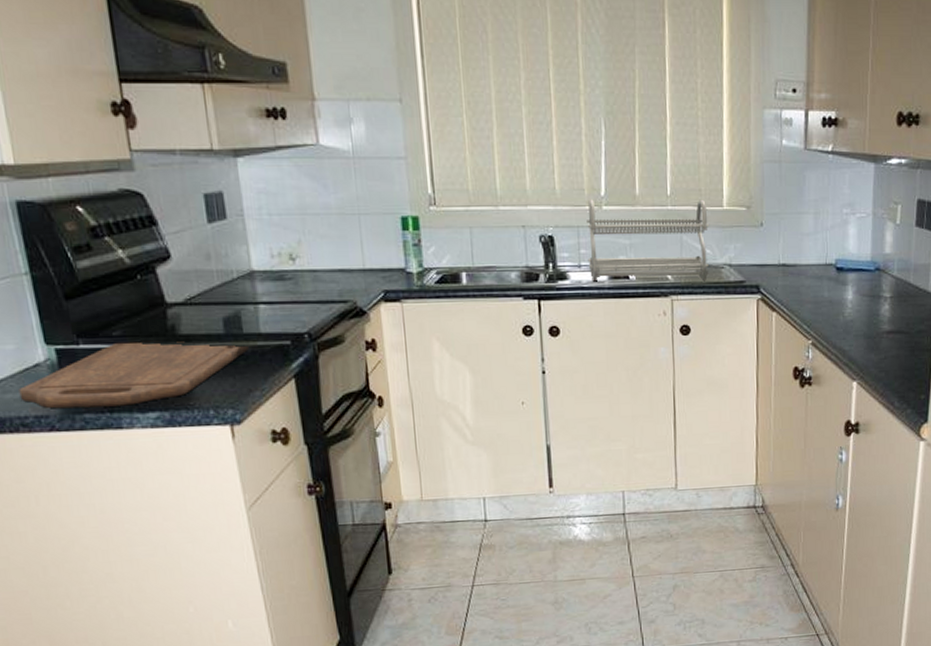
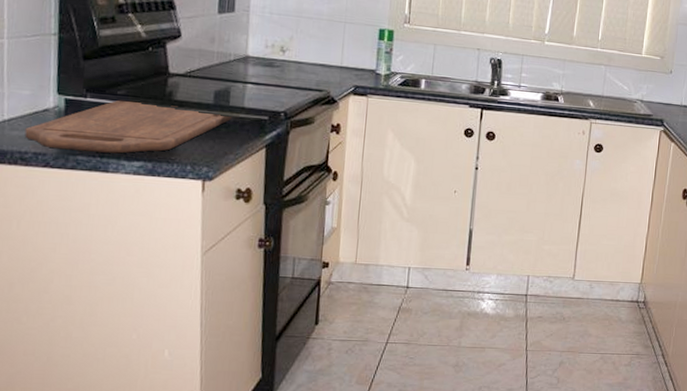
dish rack: present [587,199,710,282] -> none [527,35,629,110]

